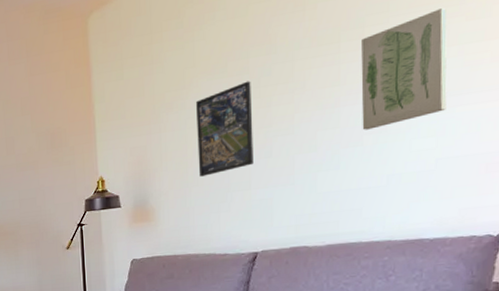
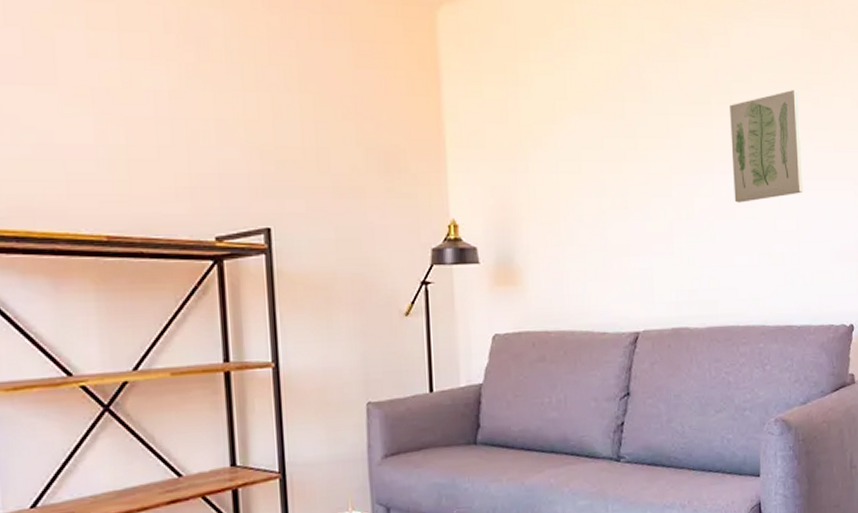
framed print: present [196,81,254,177] -> none [569,128,632,234]

